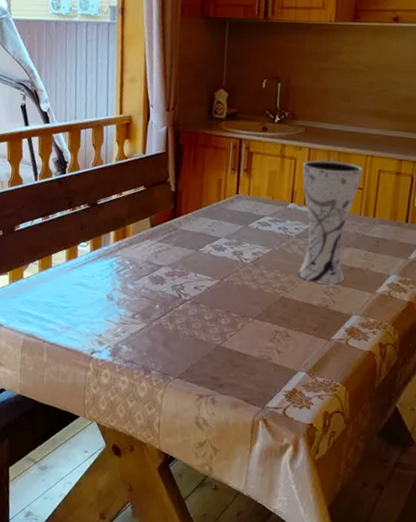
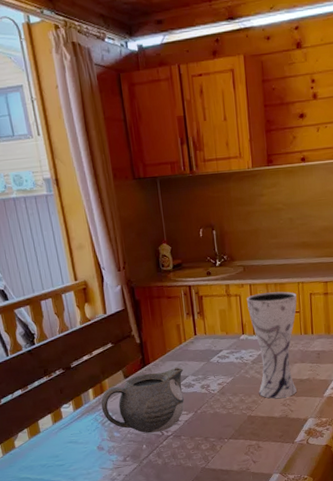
teapot: none [120,225,217,294] -> present [100,367,184,434]

